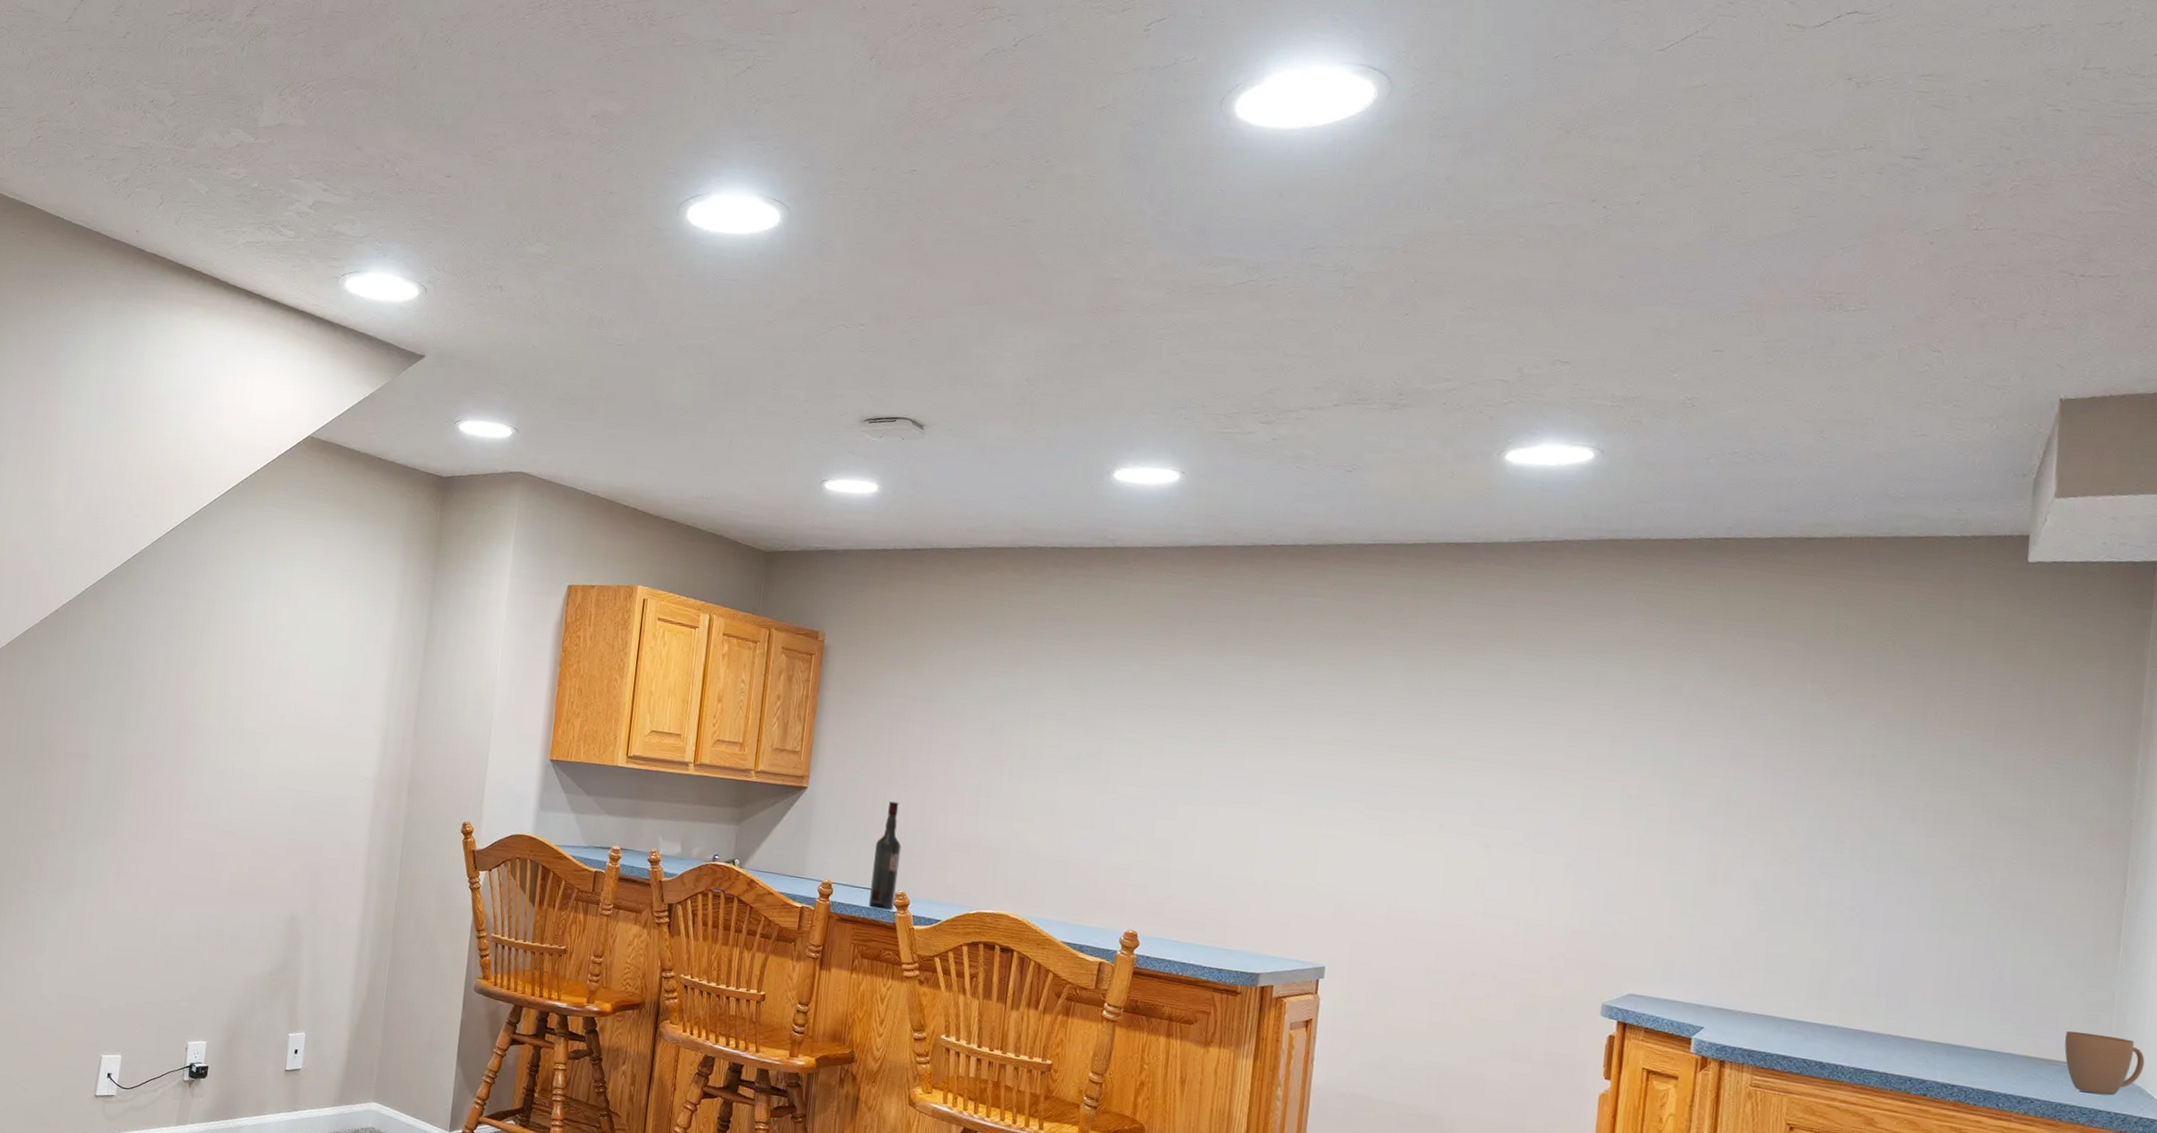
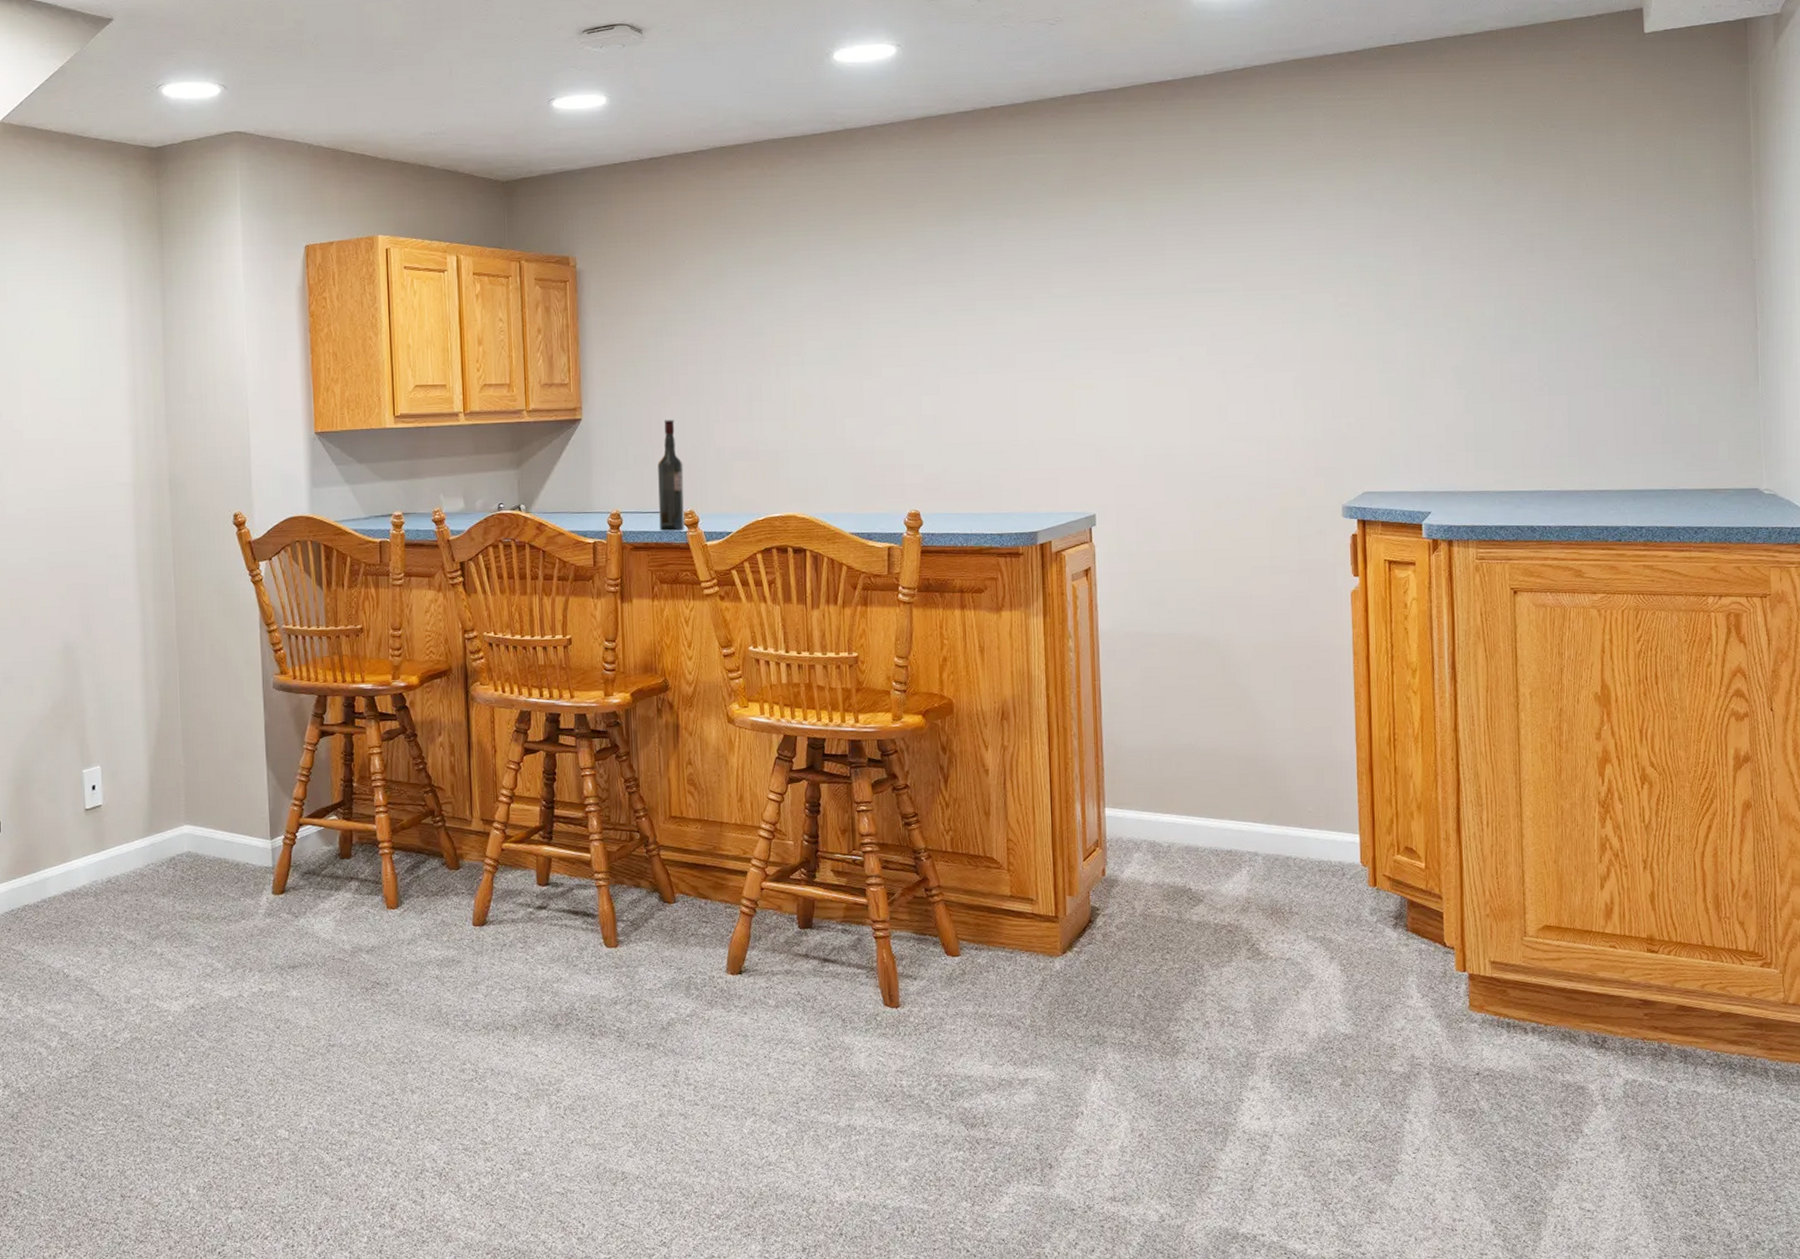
mug: present [2064,1030,2145,1096] -> none [1725,458,1790,514]

